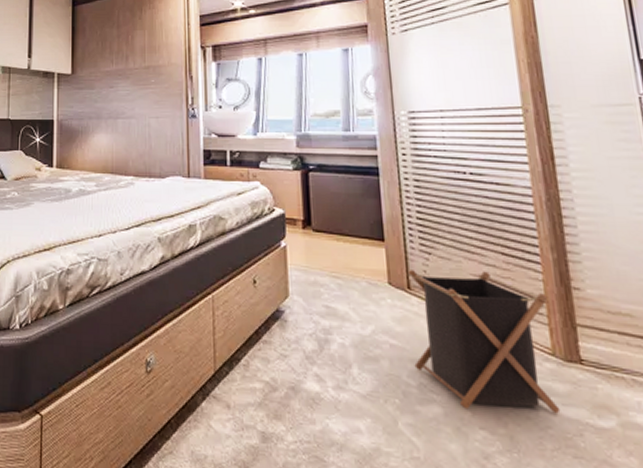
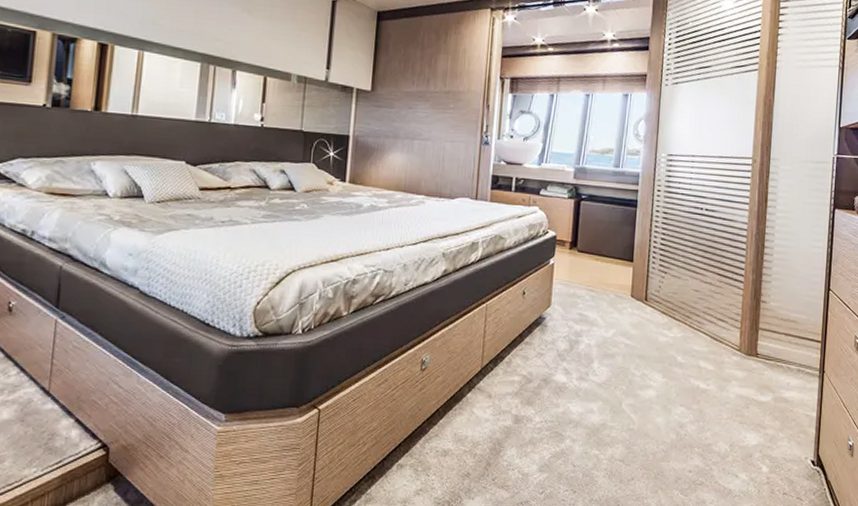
laundry basket: present [408,268,561,414] -> none [641,284,744,393]

